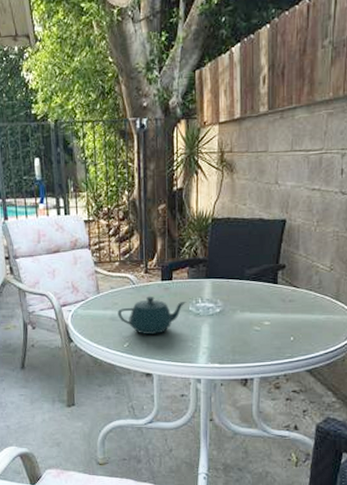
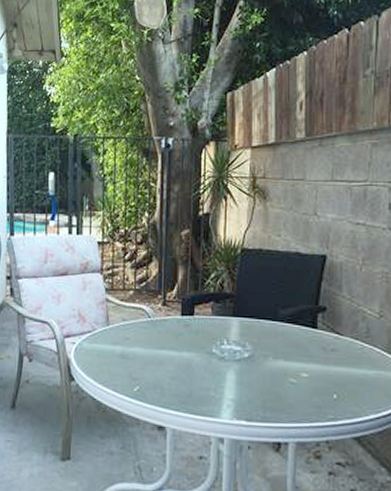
teapot: present [118,295,187,334] -> none [129,332,210,379]

